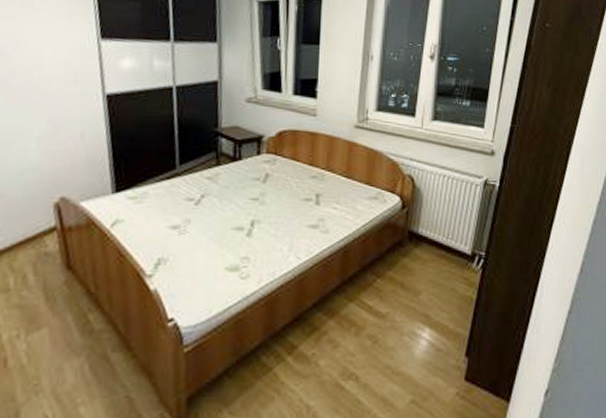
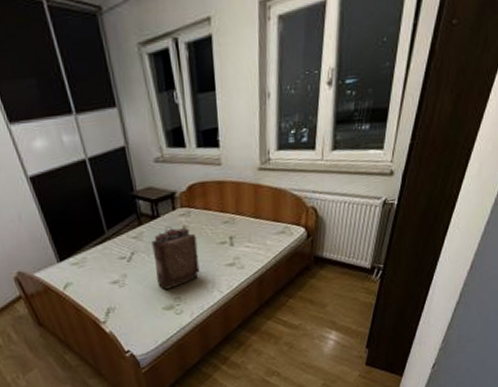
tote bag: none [225,172,279,245] -> present [151,227,200,289]

